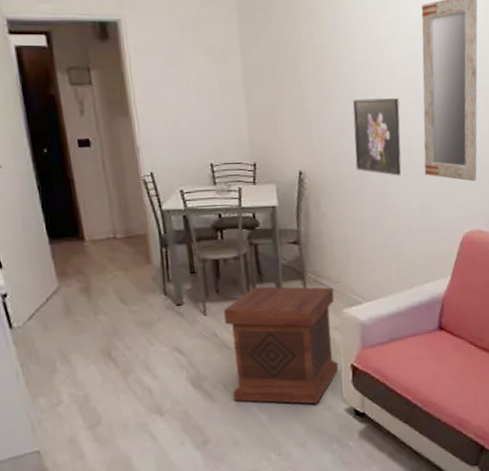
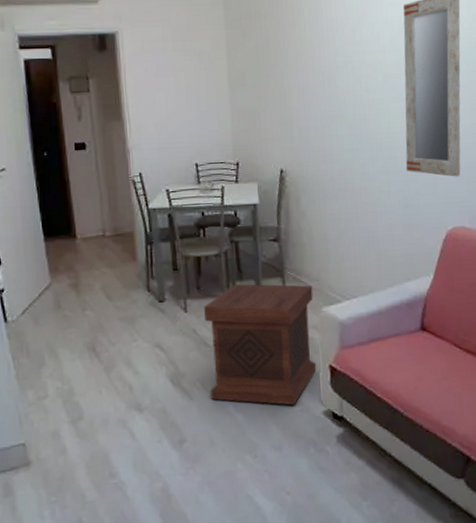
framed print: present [353,98,402,176] -> none [334,96,383,173]

